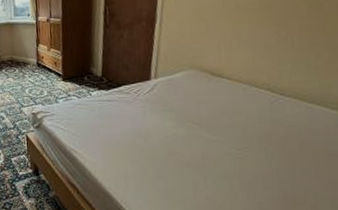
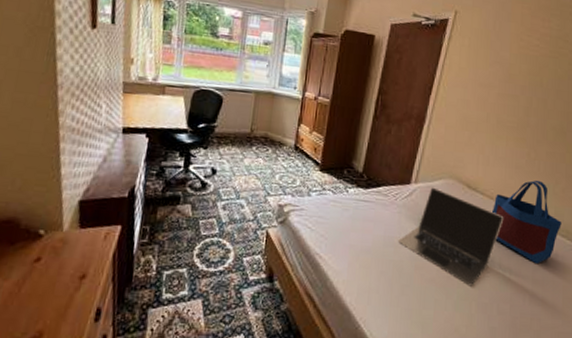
laptop: none [147,79,258,166] -> present [398,187,504,287]
tote bag: none [243,57,330,140] -> present [492,180,562,265]

